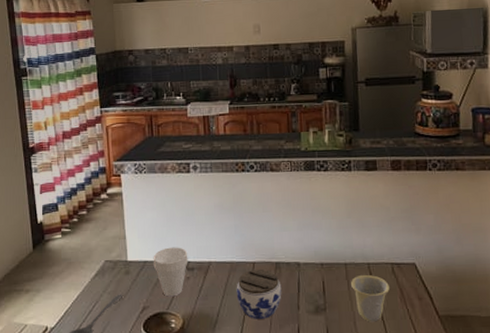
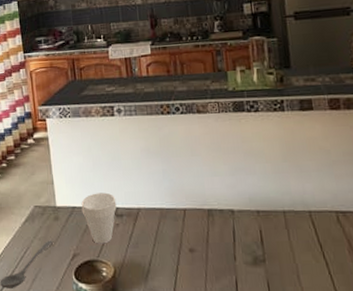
jar: present [236,268,282,319] -> none [167,216,217,270]
cup: present [351,274,390,322] -> none [291,223,336,276]

